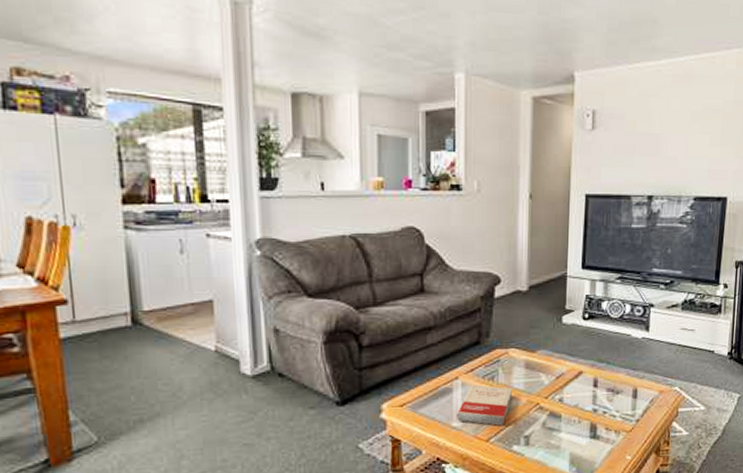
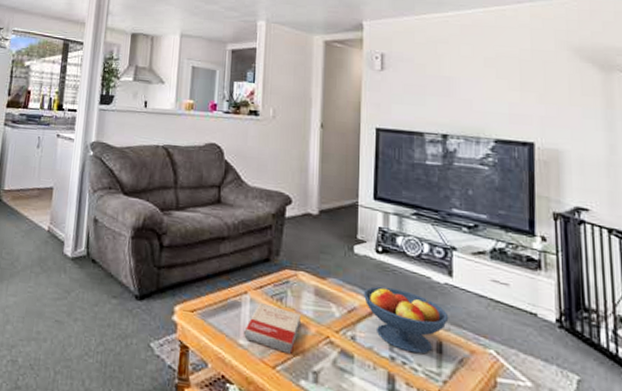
fruit bowl: none [570,349,644,403] -> present [363,286,449,354]

